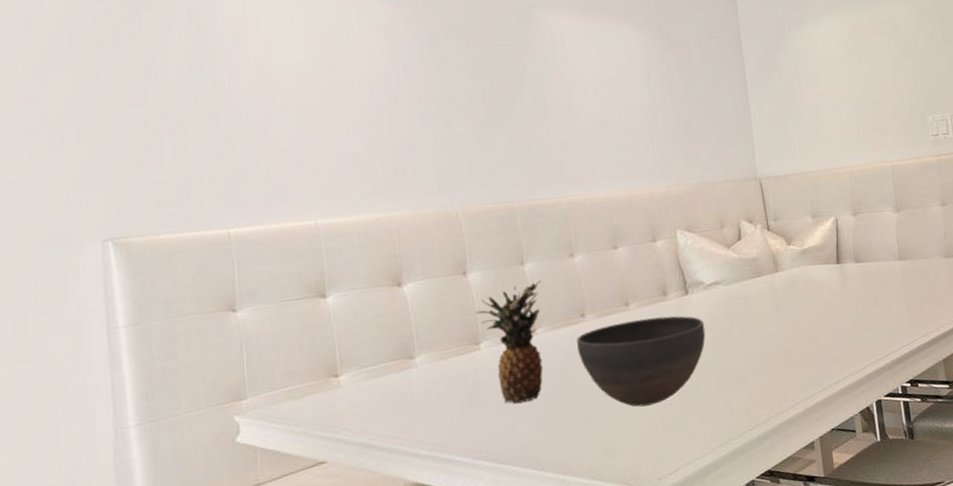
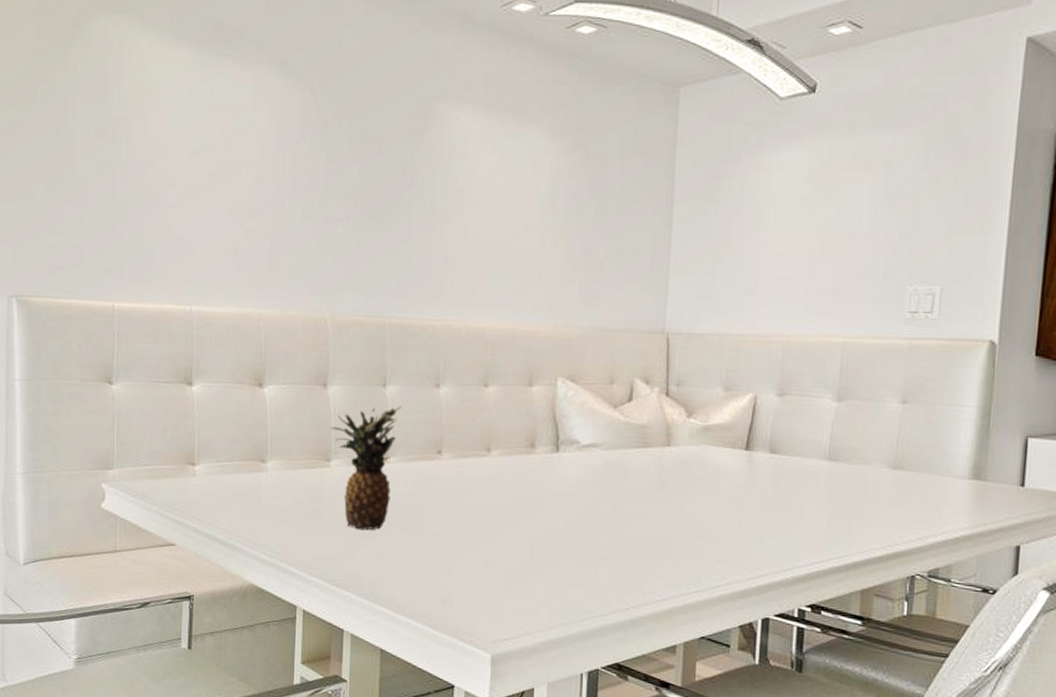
bowl: present [577,316,706,407] -> none [429,468,572,563]

